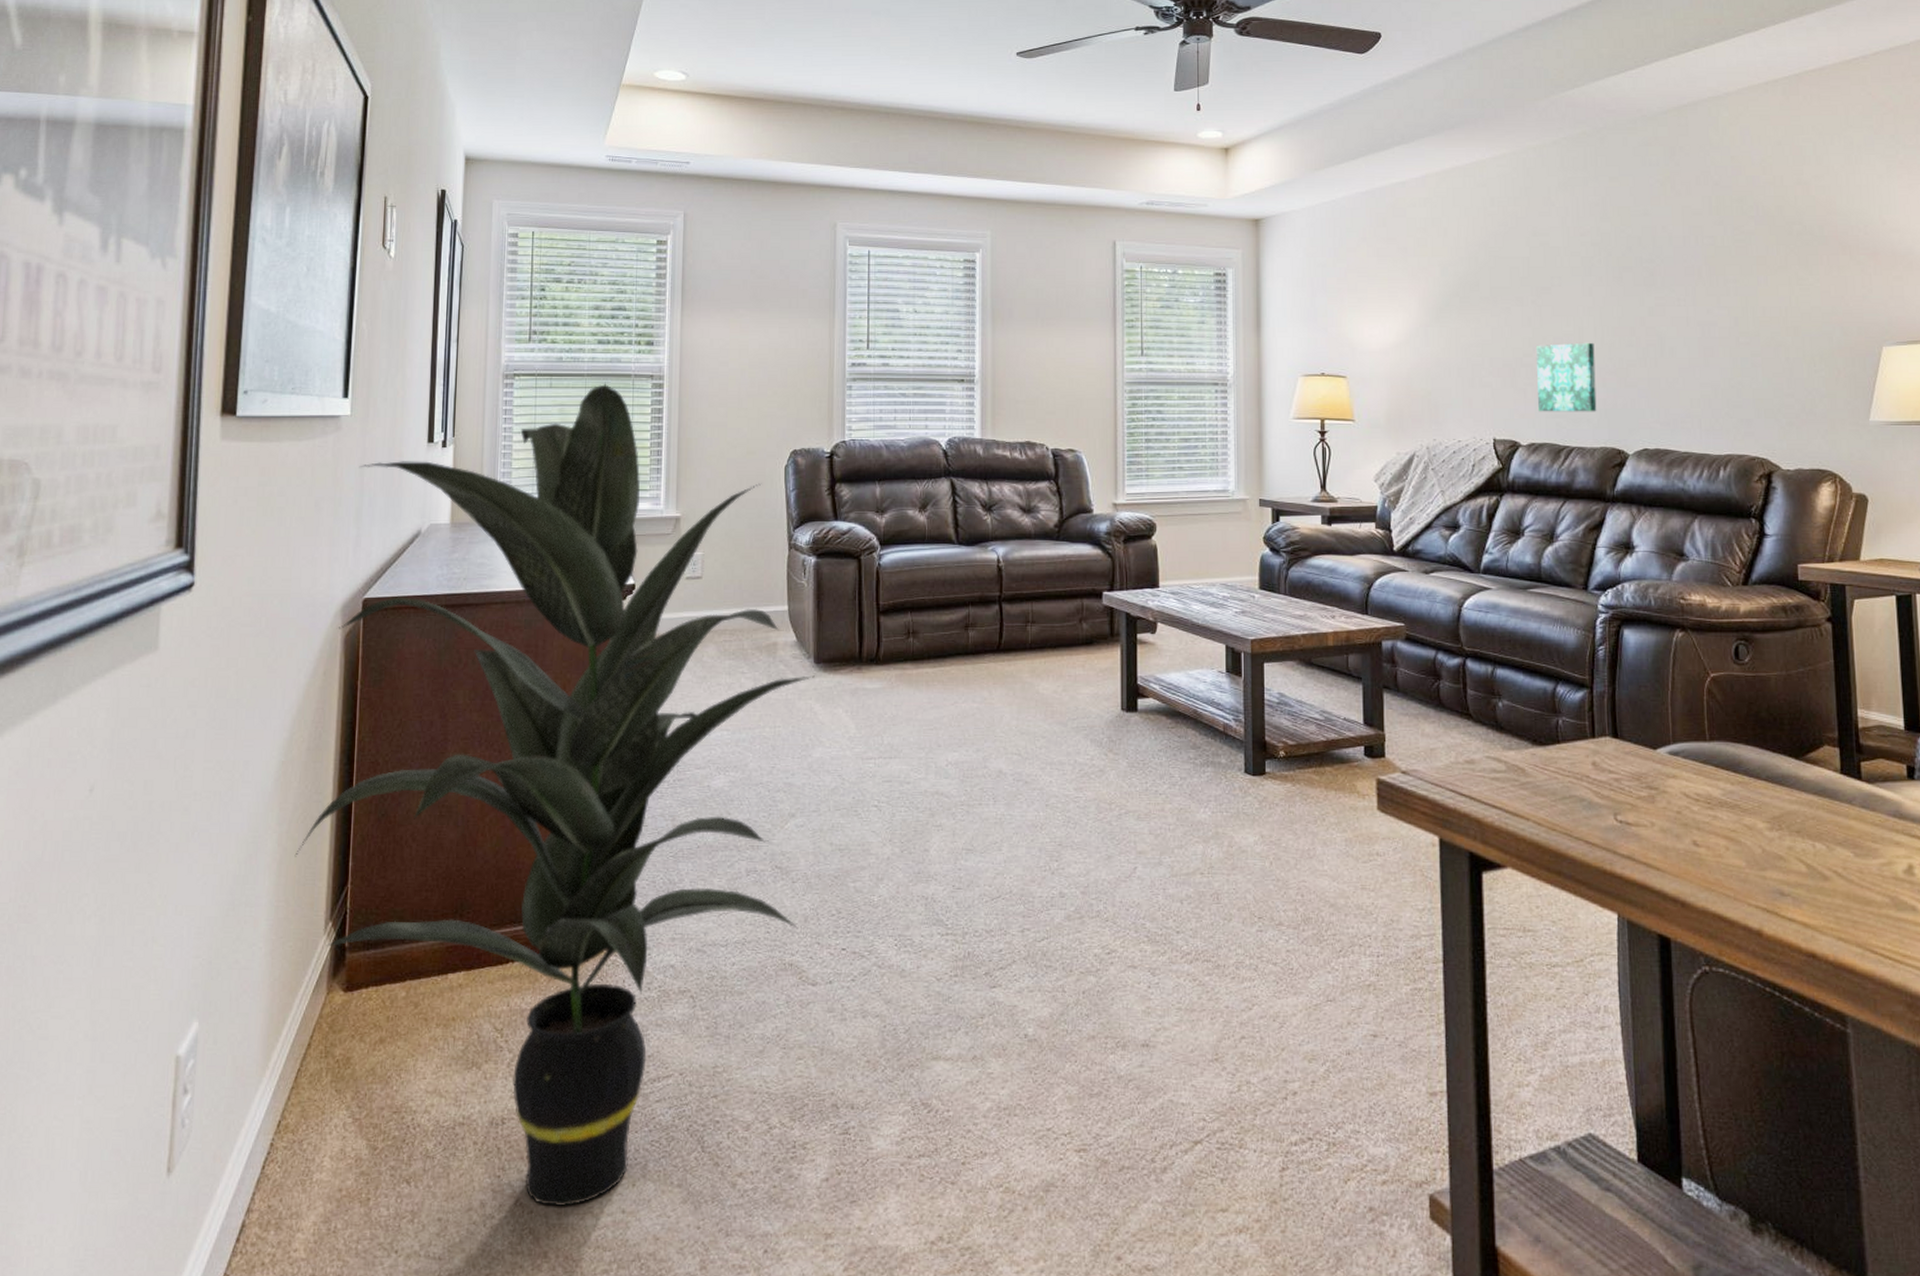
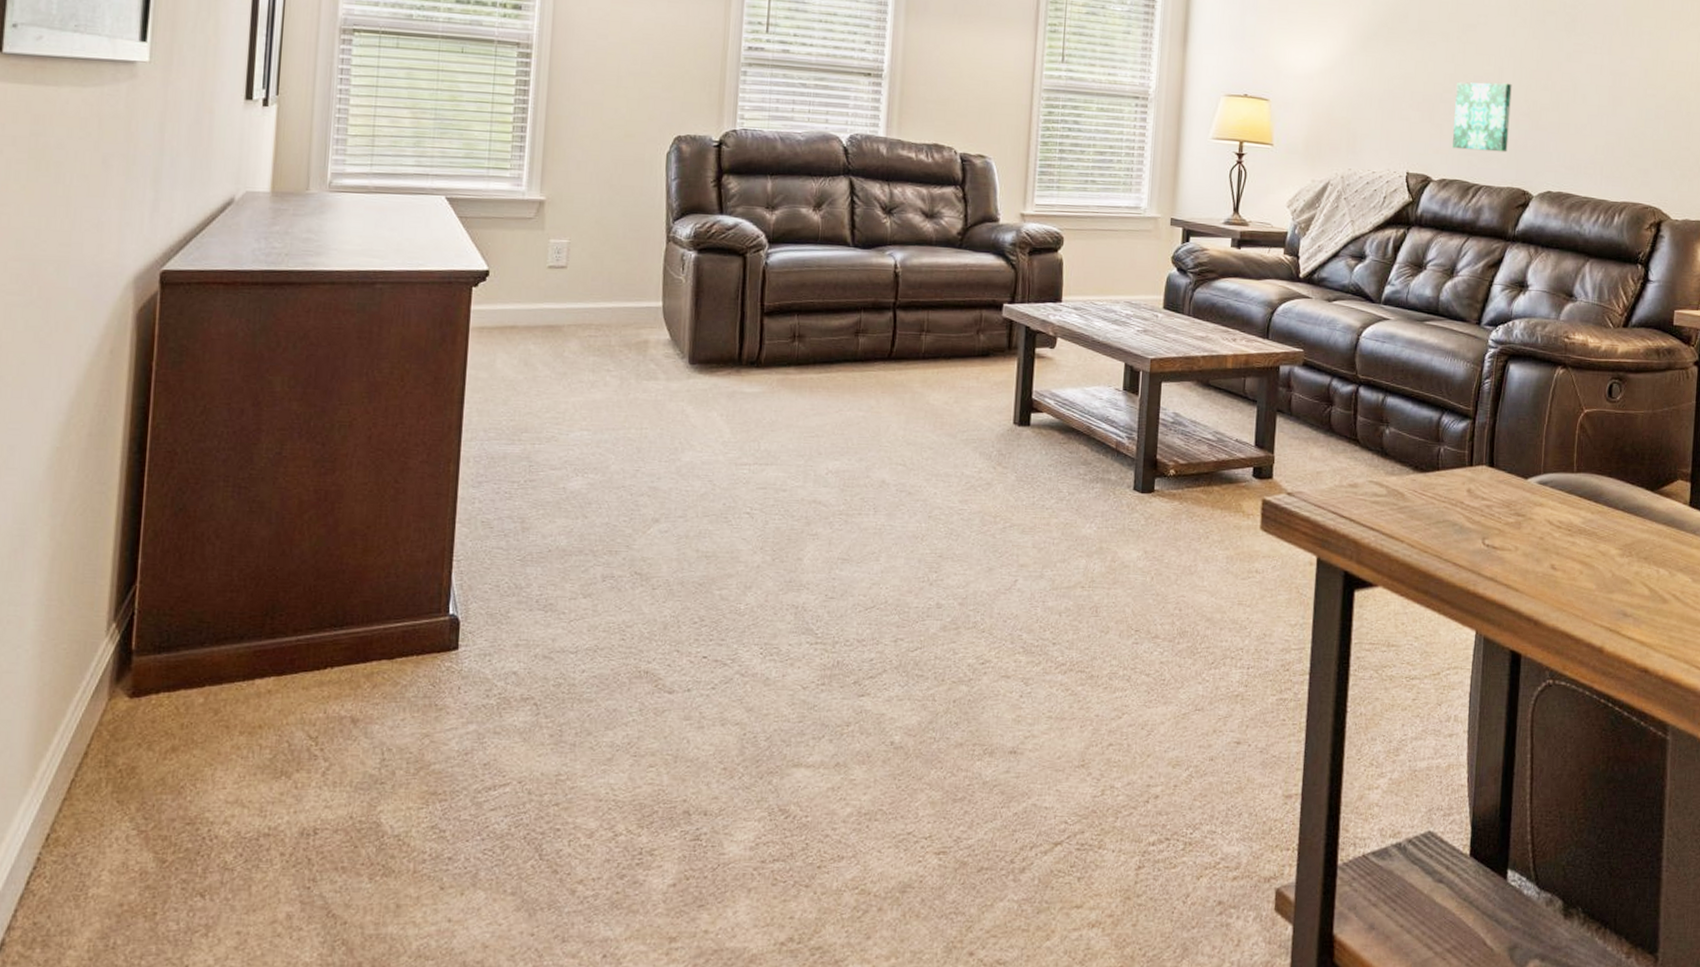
indoor plant: present [294,384,815,1206] -> none [70,48,689,916]

